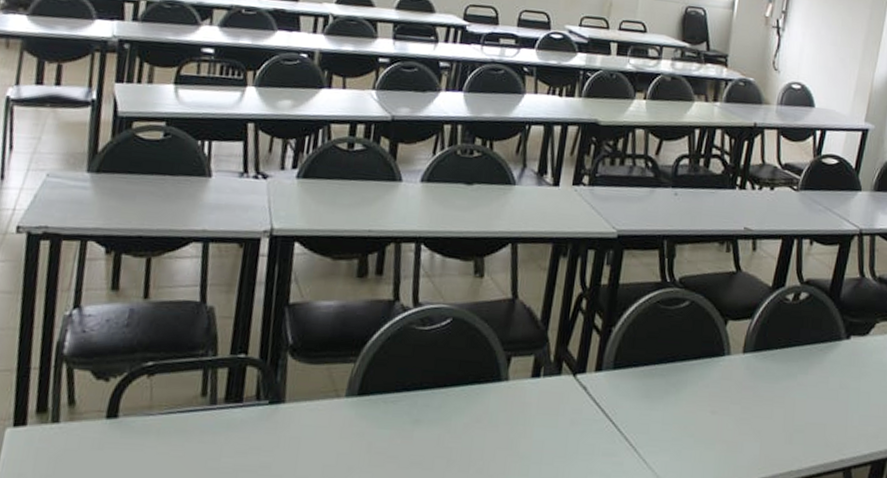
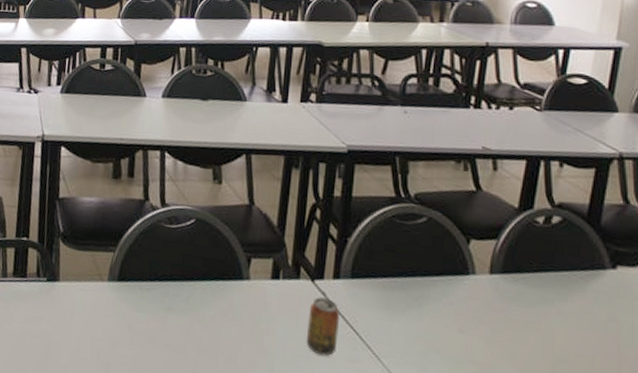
beverage can: none [564,391,600,454] -> present [306,296,340,357]

